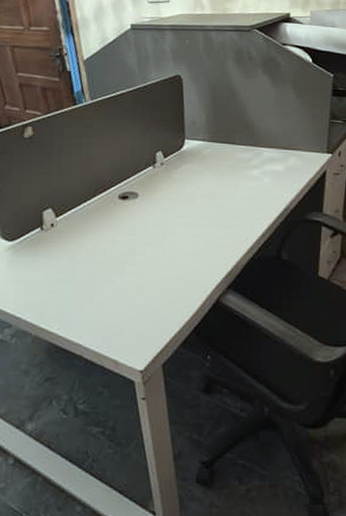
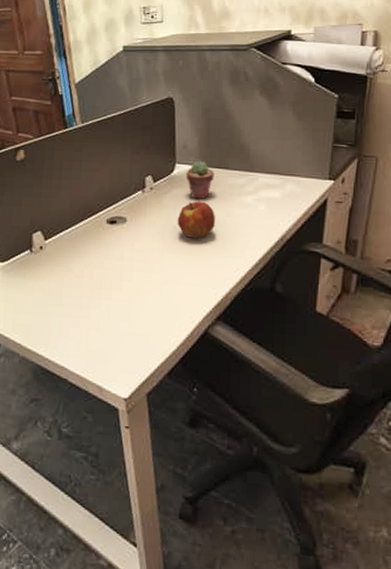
apple: none [187,175,224,211] -> present [177,201,215,238]
potted succulent: none [195,136,222,174] -> present [186,160,215,200]

